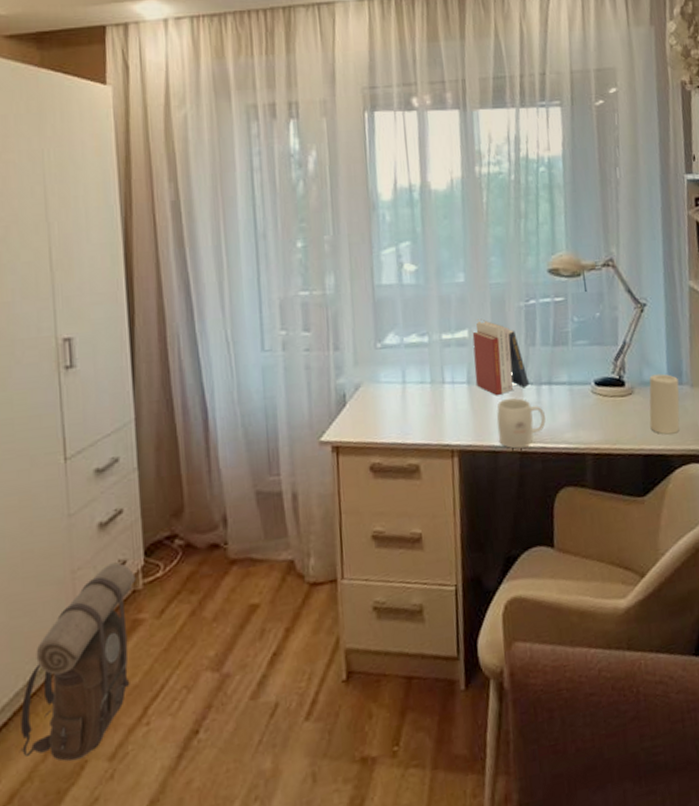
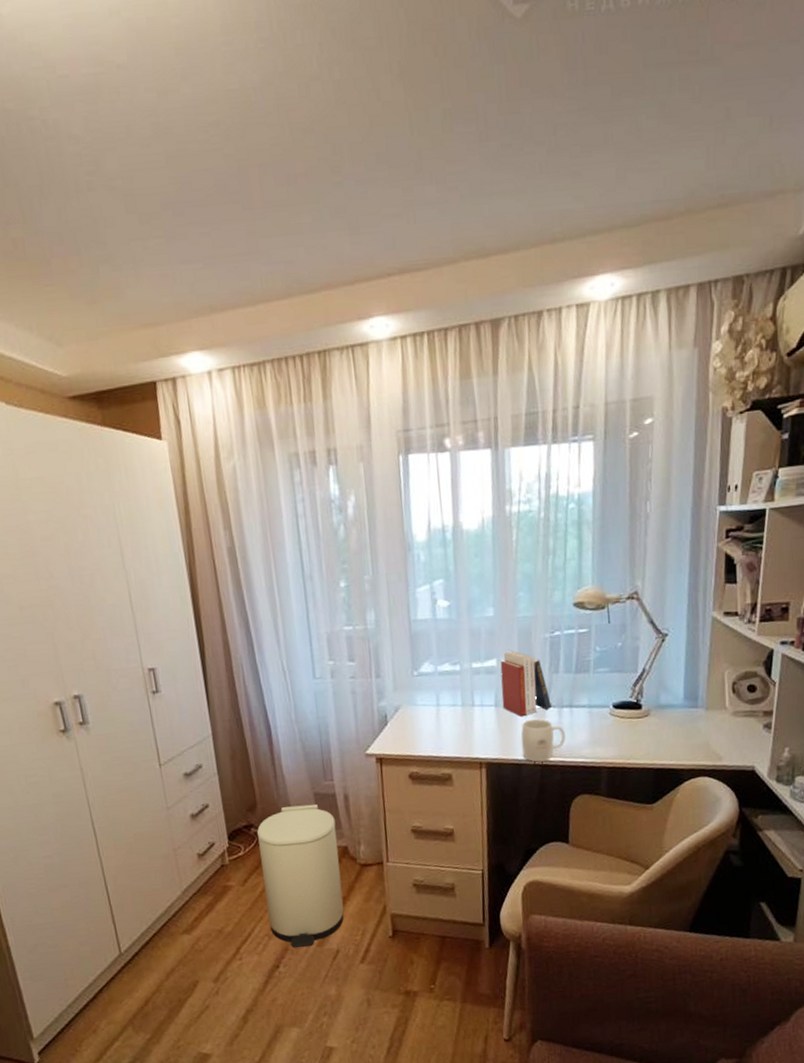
backpack: present [20,562,136,762] -> none [146,844,225,981]
pedal bin: none [181,505,287,703] -> present [256,804,344,948]
candle: present [649,373,680,435] -> none [663,698,694,752]

